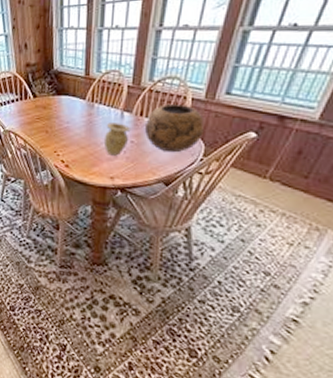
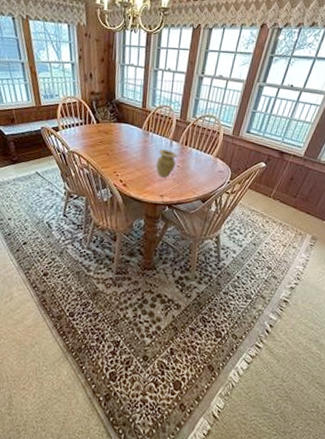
decorative bowl: present [144,104,204,153] -> none [188,137,231,176]

